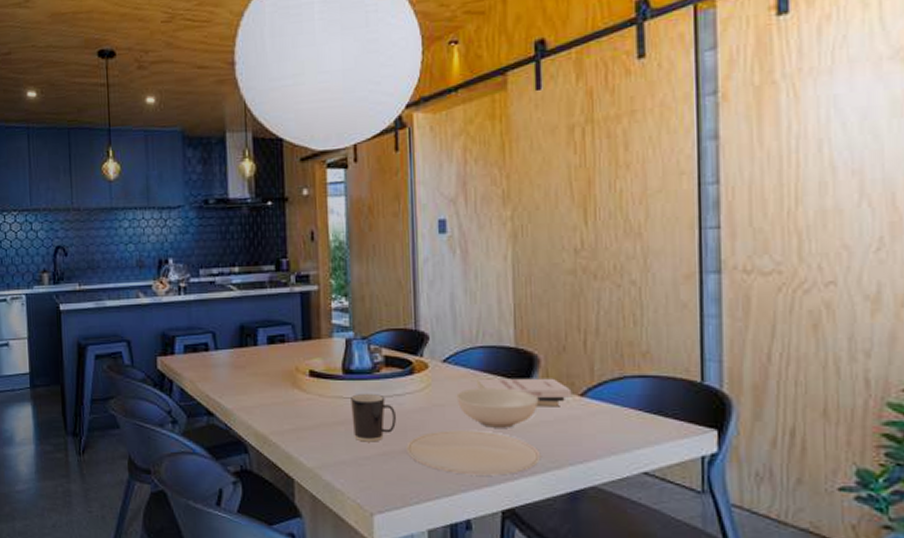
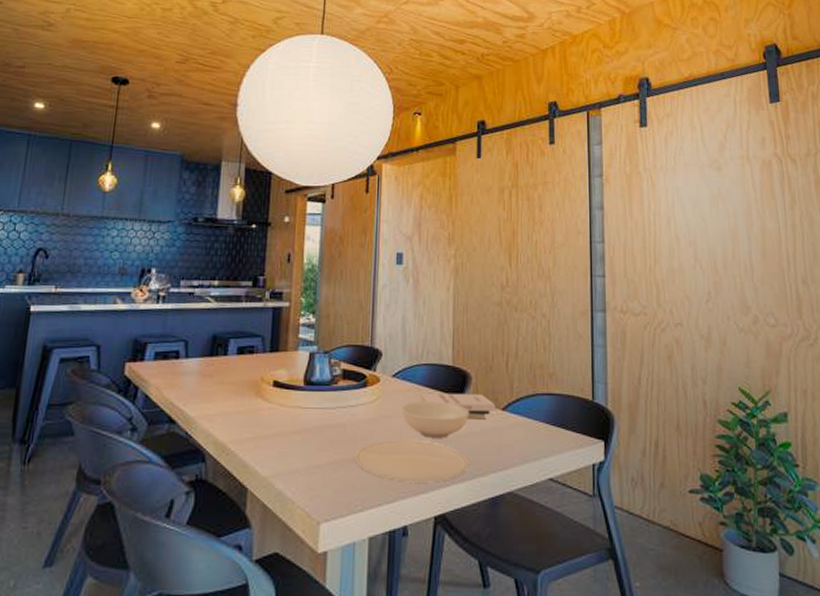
mug: present [351,393,396,442] -> none [308,403,348,451]

